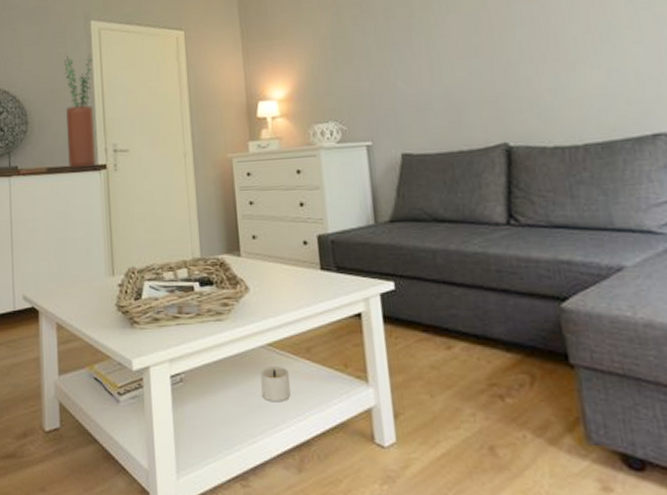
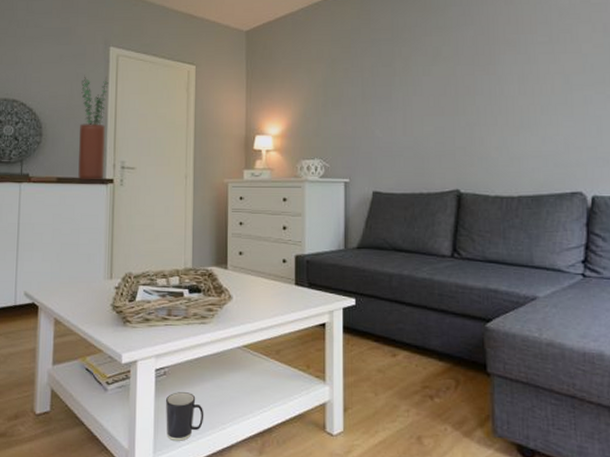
mug: none [184,401,231,458] -> present [165,392,204,441]
candle: present [260,367,290,403] -> none [235,365,259,396]

